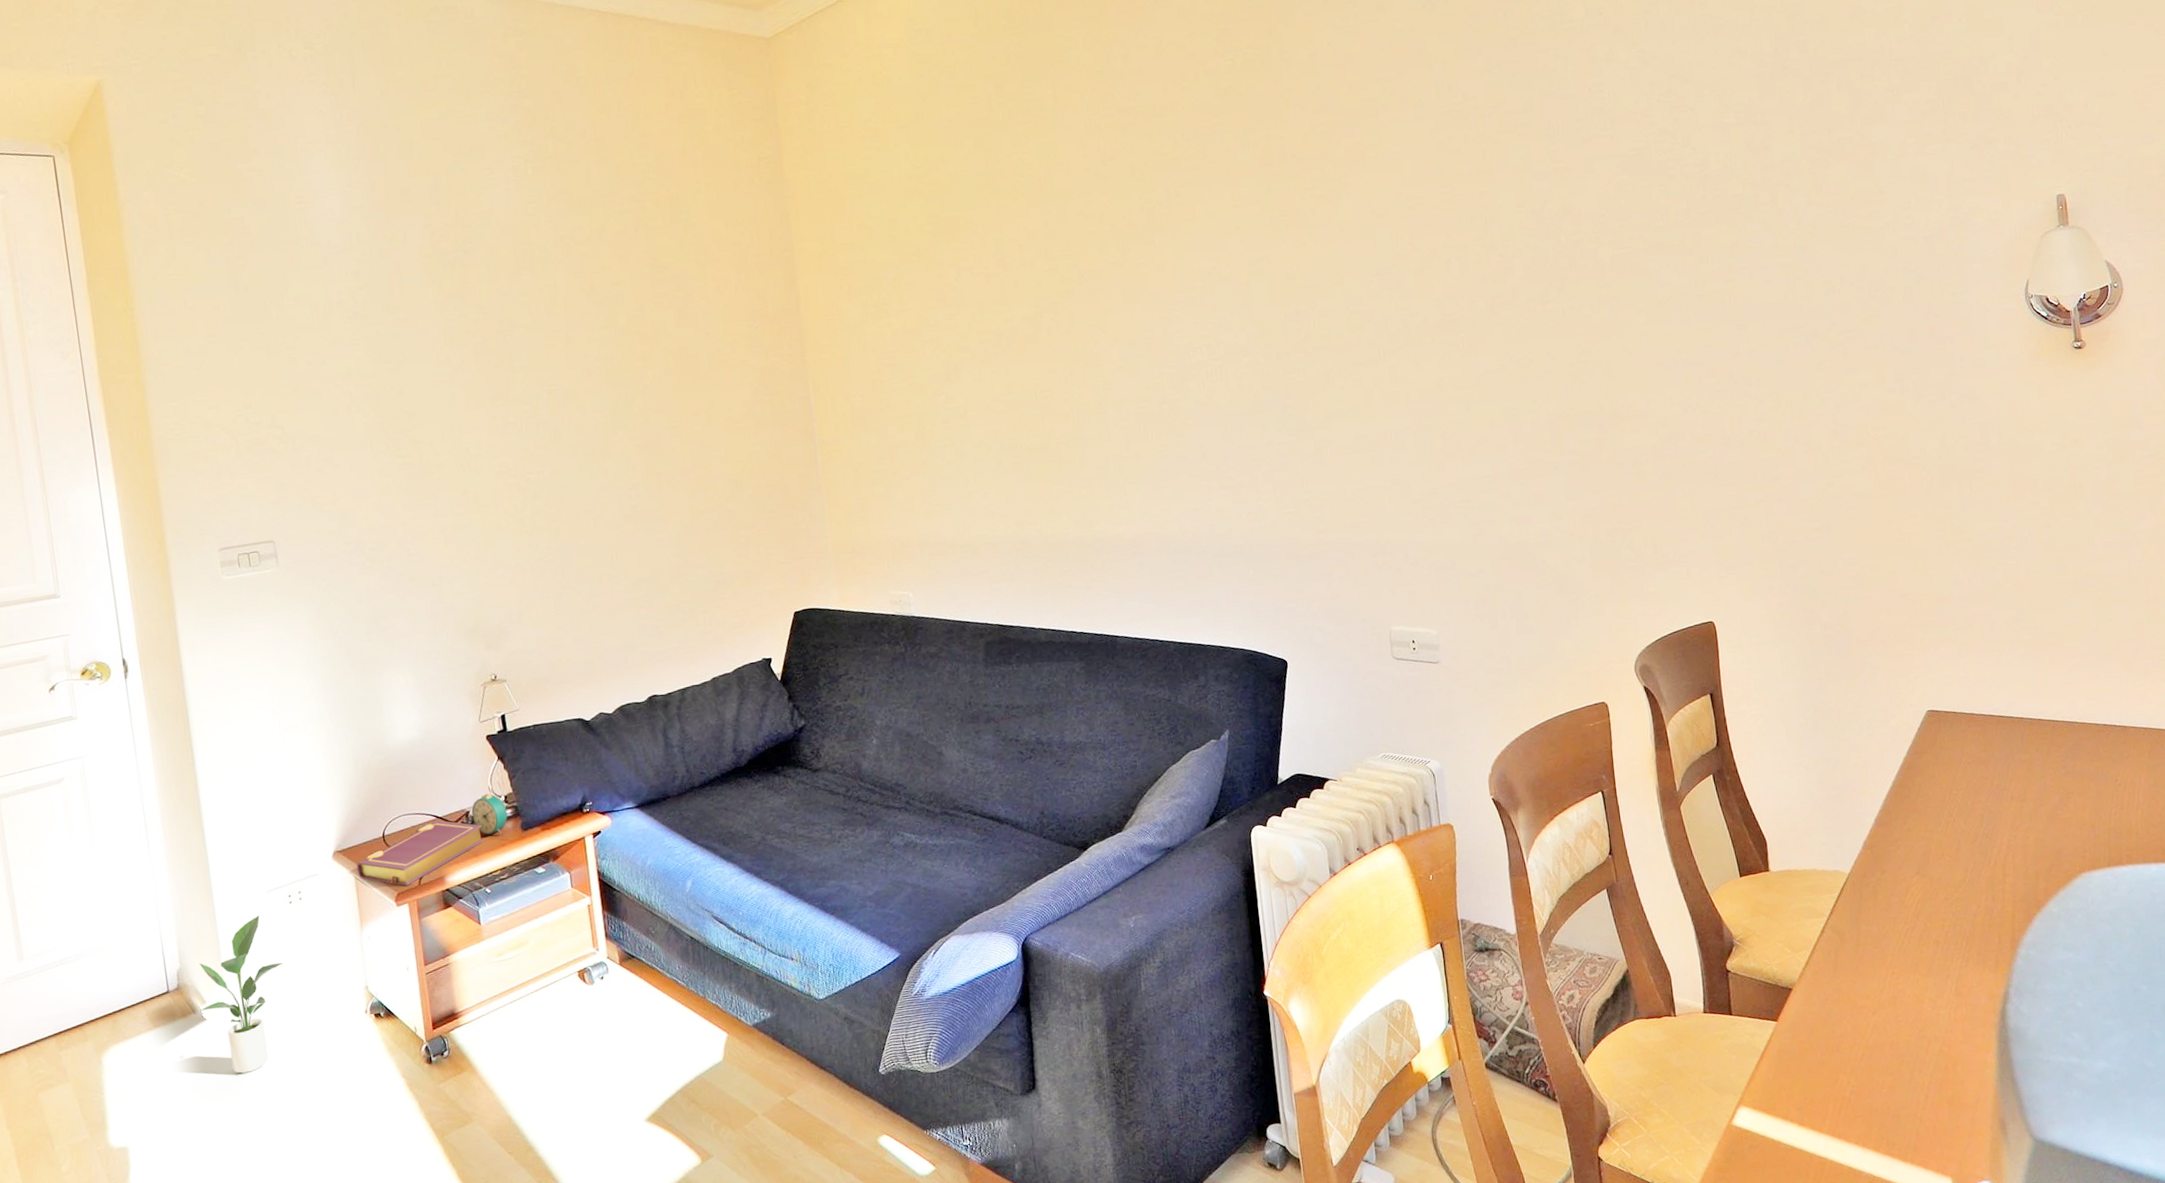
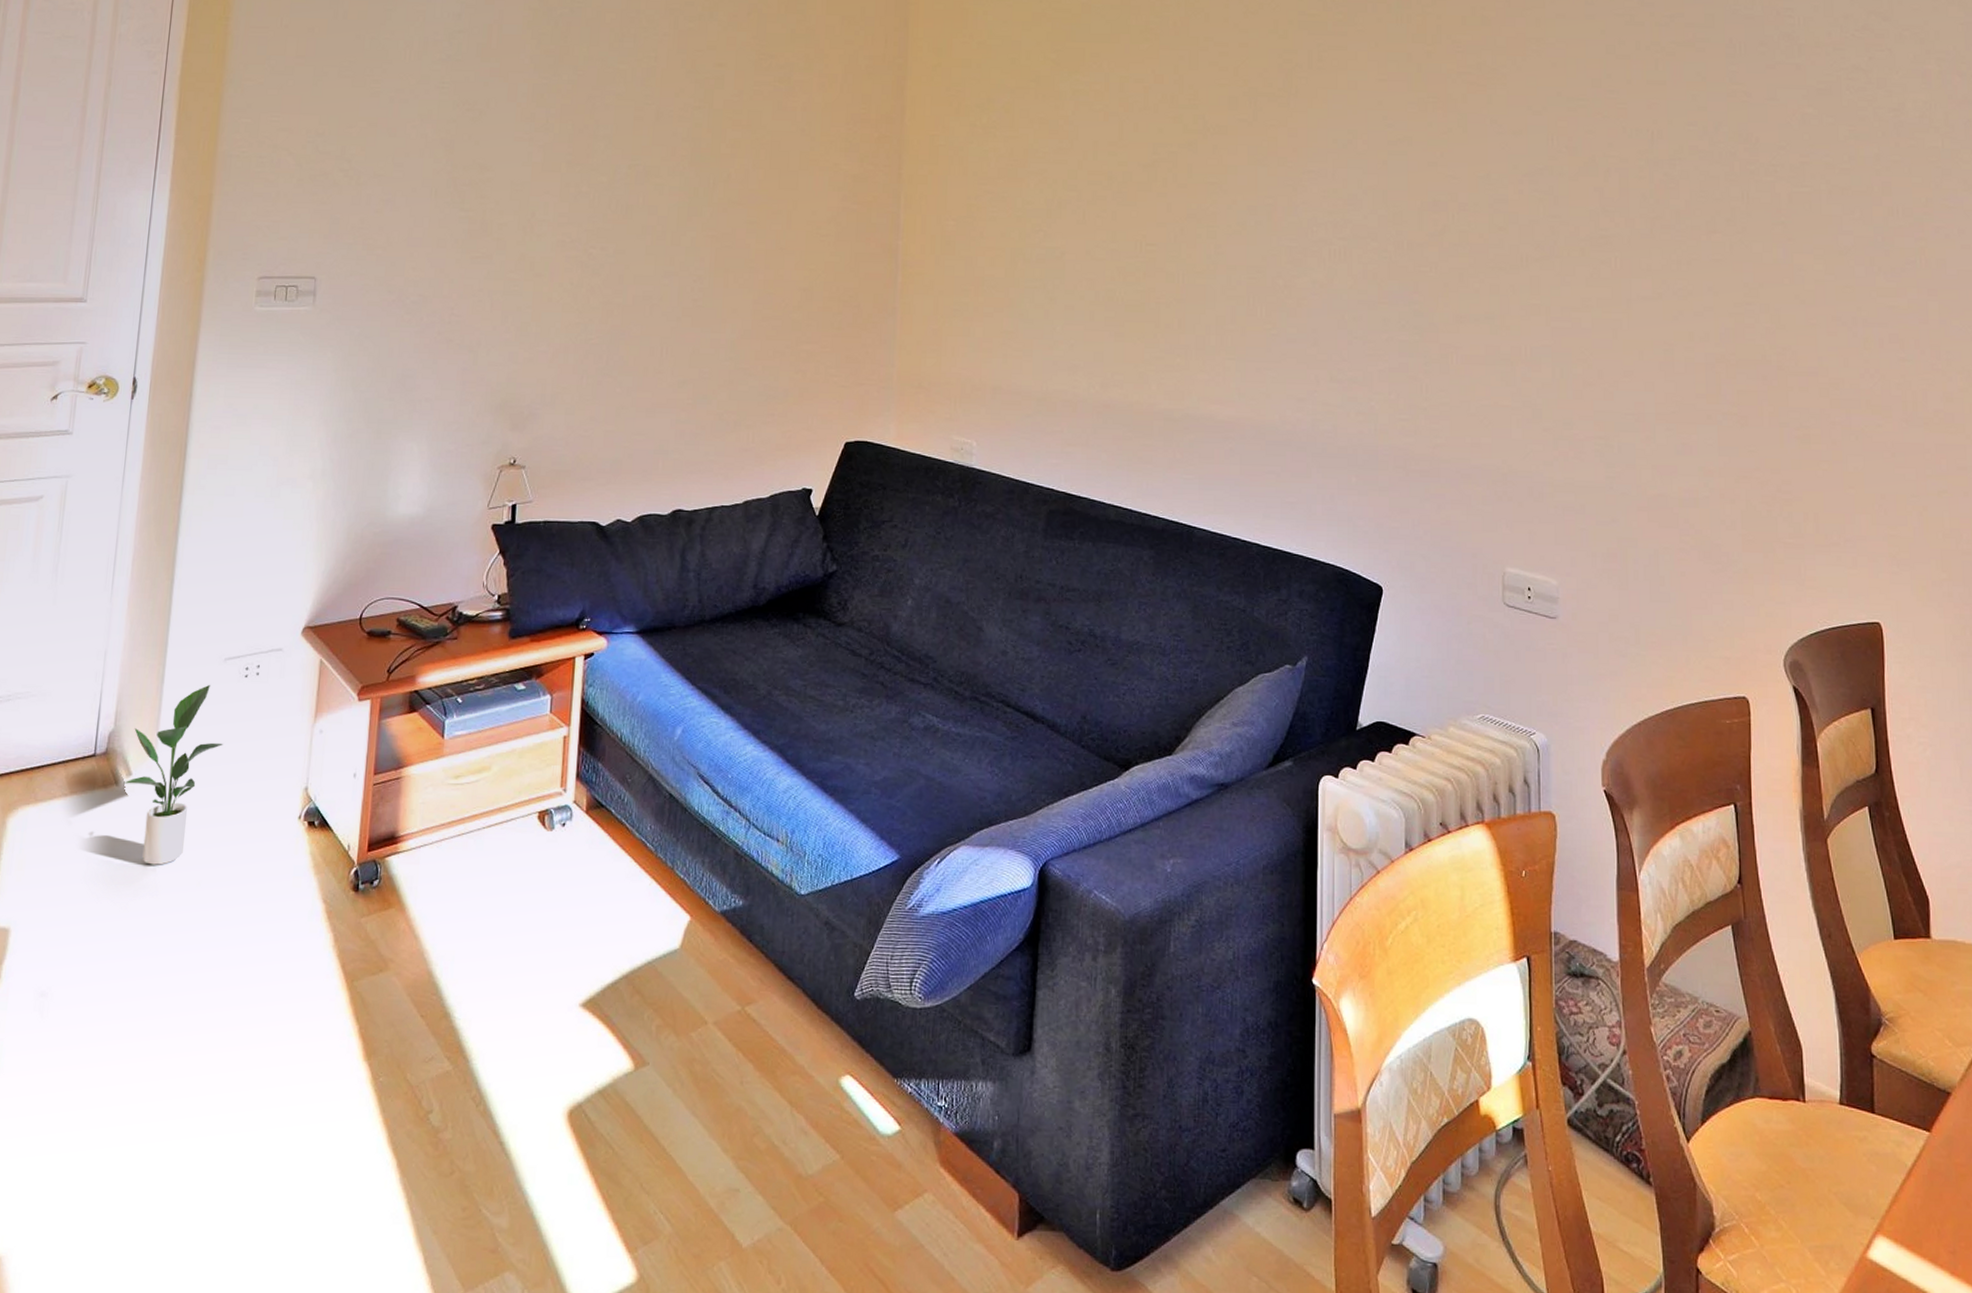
book: present [356,820,485,886] -> none [324,610,467,680]
alarm clock: present [471,794,508,835] -> none [459,590,498,640]

